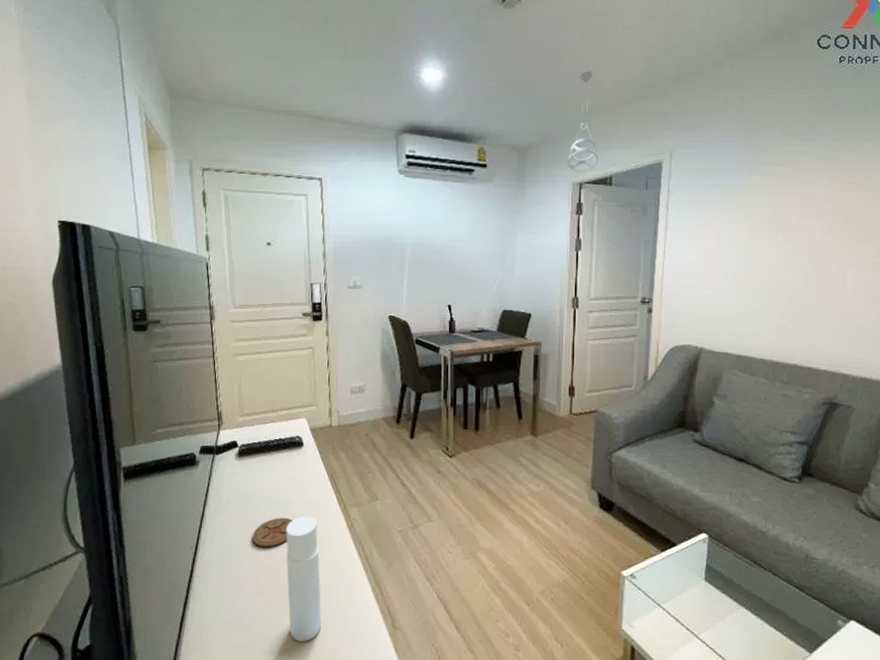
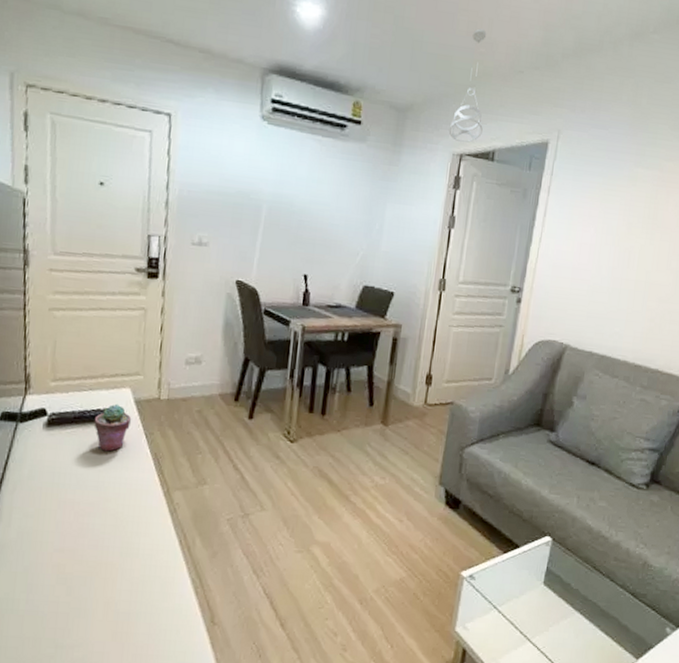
coaster: present [252,517,293,548] -> none [56,497,107,531]
potted succulent: none [277,433,308,476] -> present [94,403,131,452]
candle: present [286,516,322,642] -> none [93,498,135,636]

